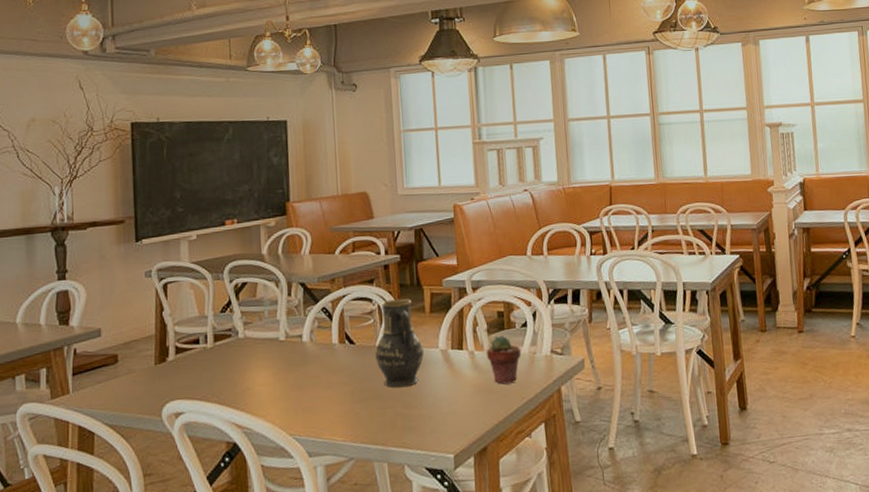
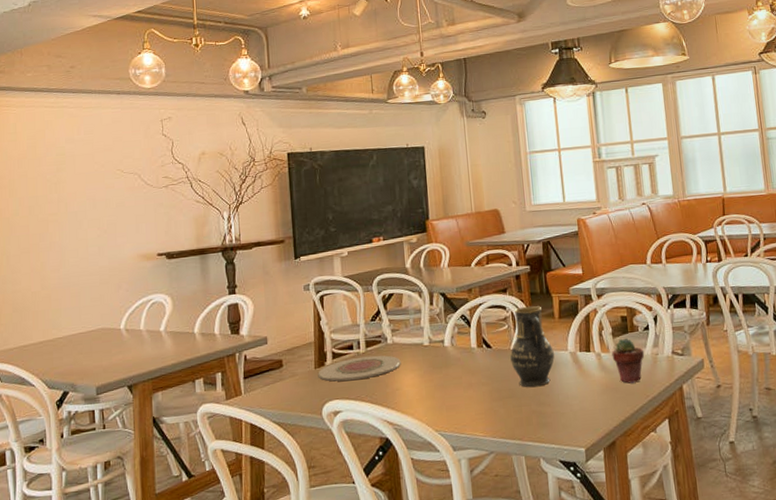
plate: none [158,350,253,380] -> present [318,355,401,382]

